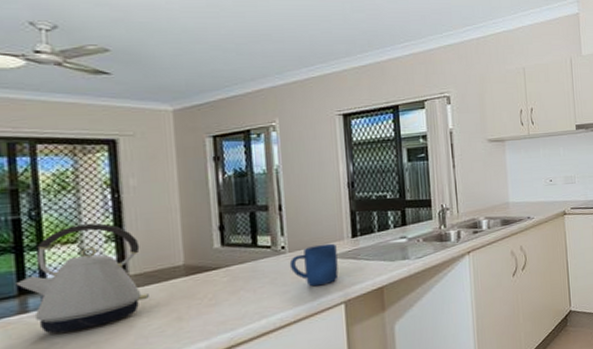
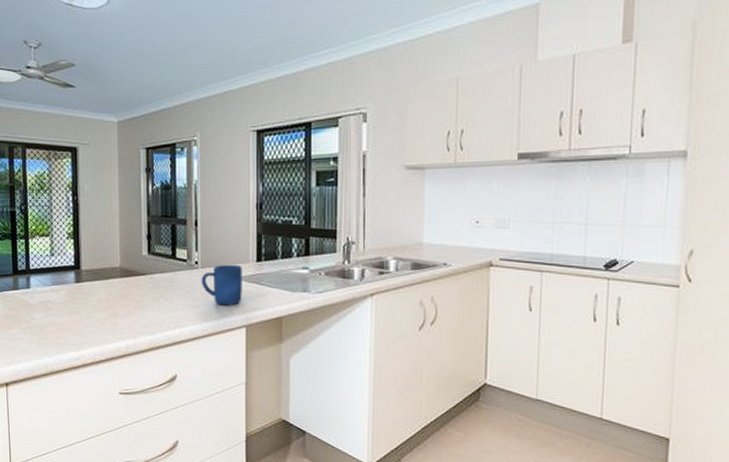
kettle: present [16,223,151,334] -> none [12,221,96,311]

